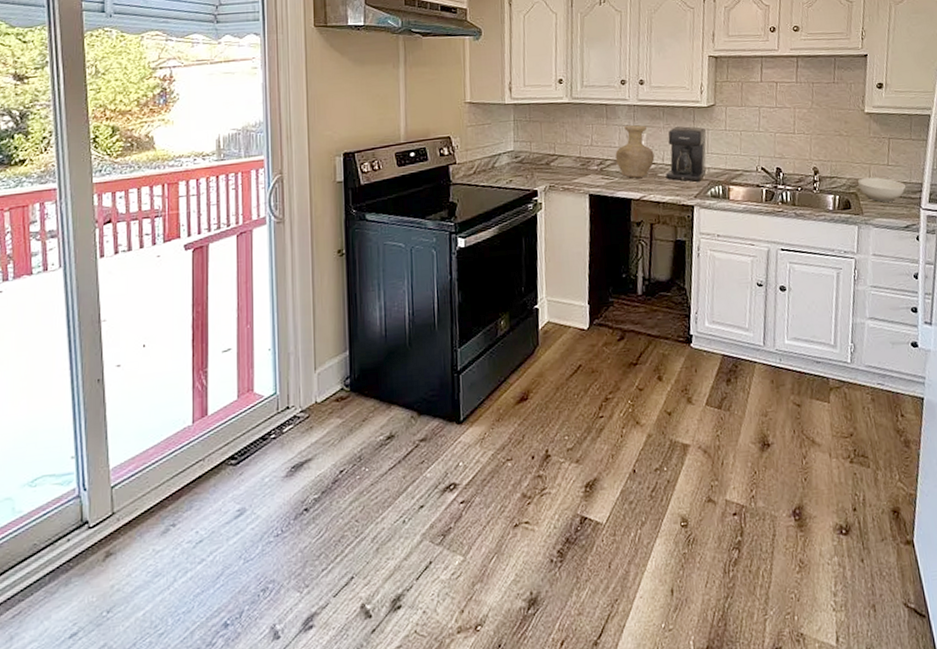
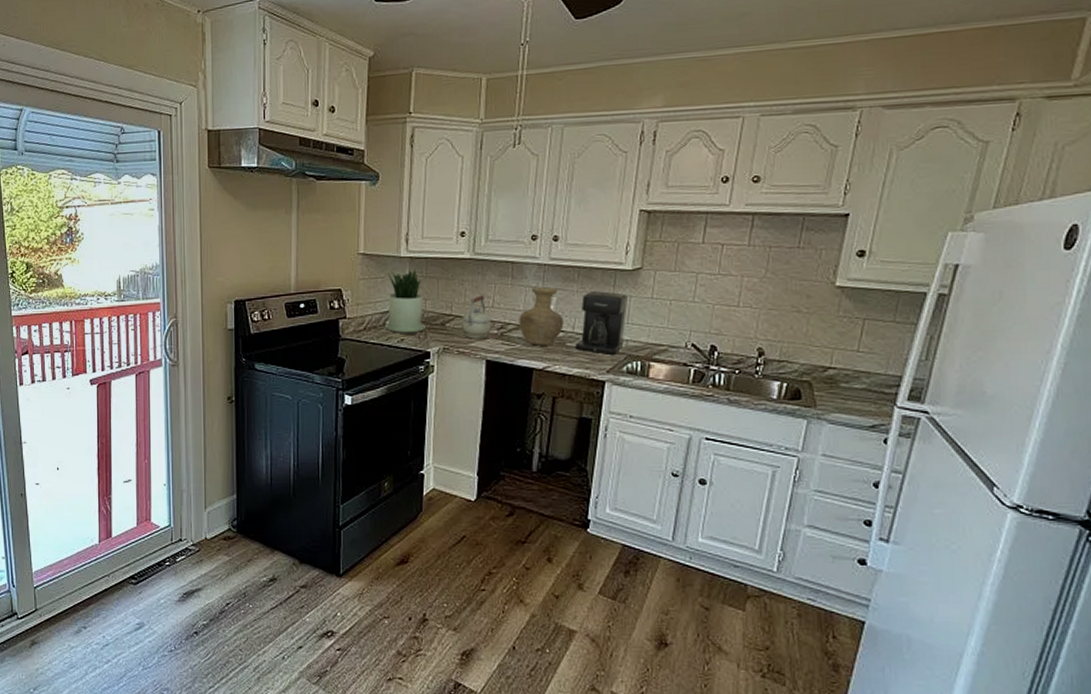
planter: none [493,114,532,175] -> present [384,269,426,333]
kettle: none [564,135,592,176] -> present [461,295,492,339]
bowl: present [858,177,906,202] -> none [815,364,879,395]

